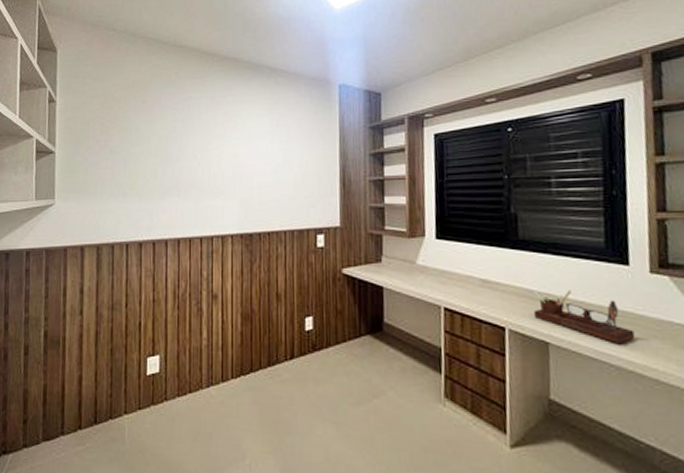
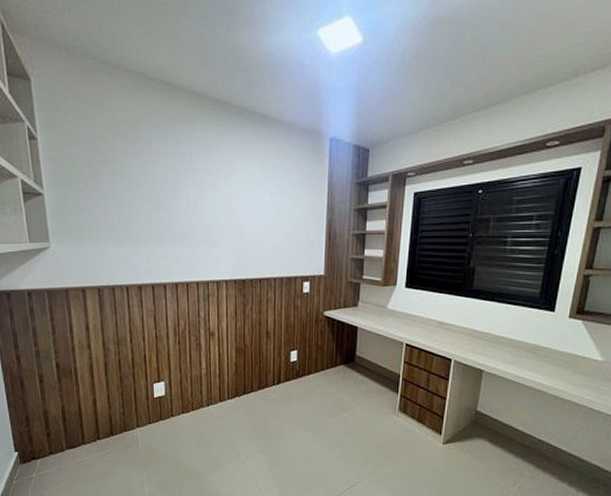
desk organizer: present [532,290,636,345] -> none [475,330,548,372]

